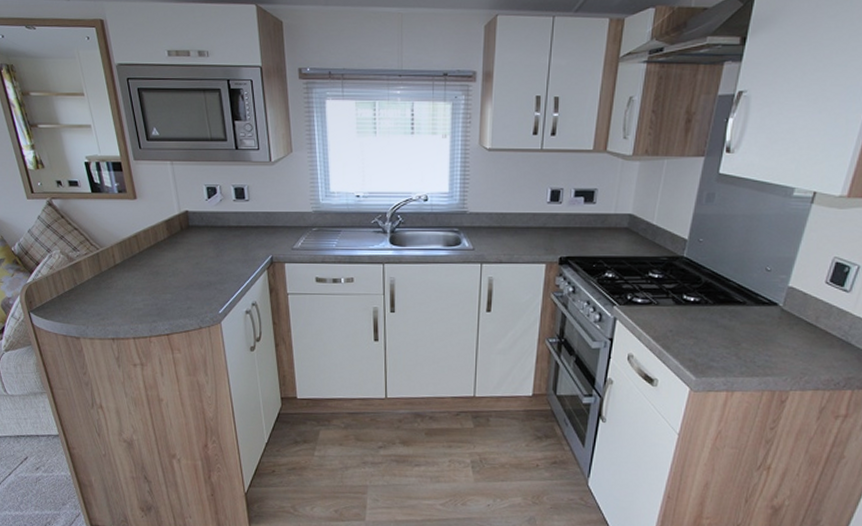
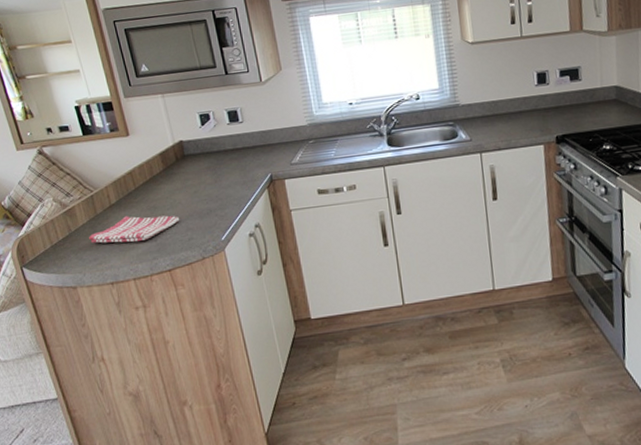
dish towel: none [93,277,181,304] -> present [89,215,180,244]

